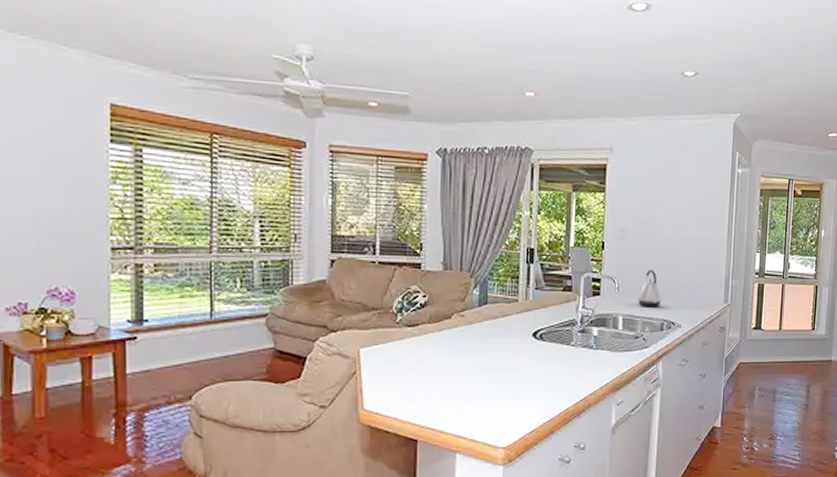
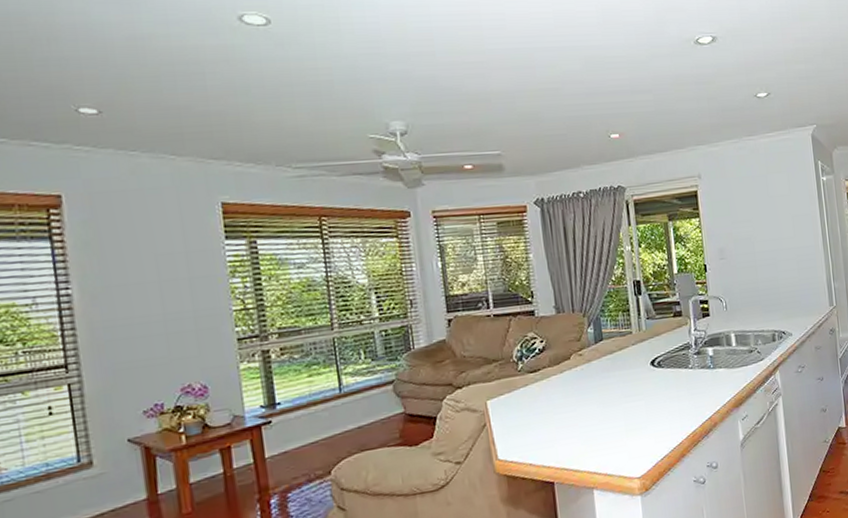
kettle: present [637,270,662,307] -> none [745,284,770,321]

